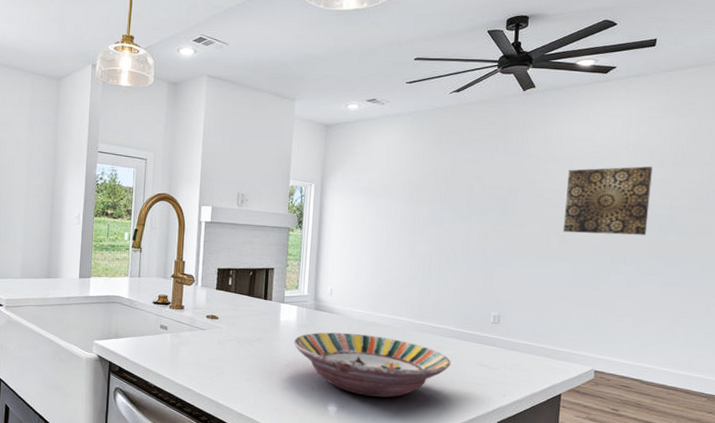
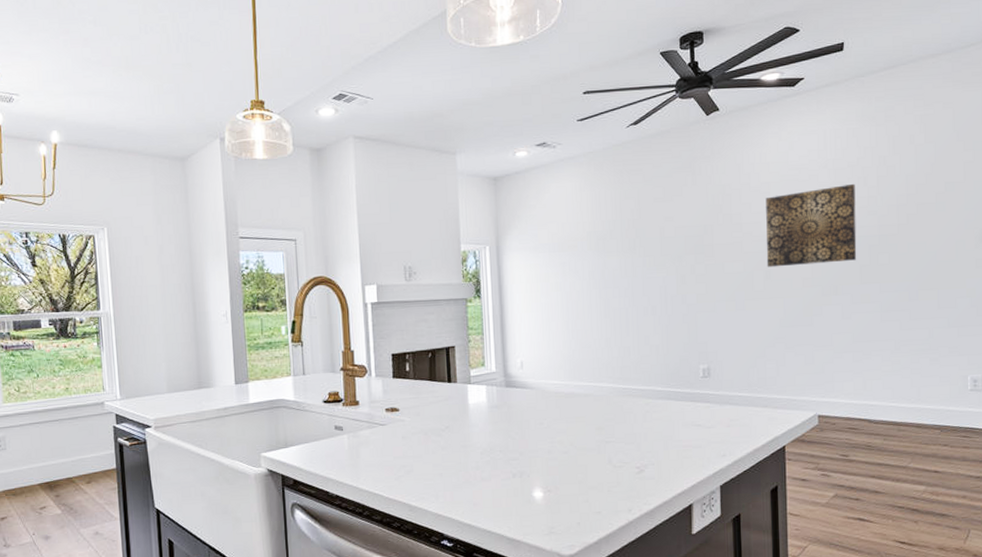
serving bowl: present [293,332,451,398] -> none [486,407,663,476]

